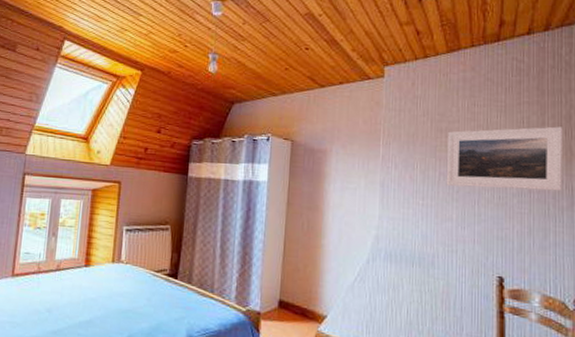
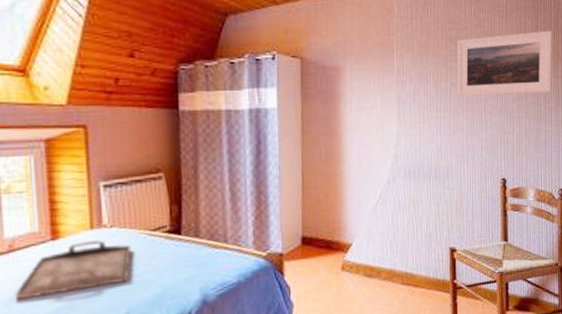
serving tray: none [54,271,139,312] -> present [14,240,132,301]

